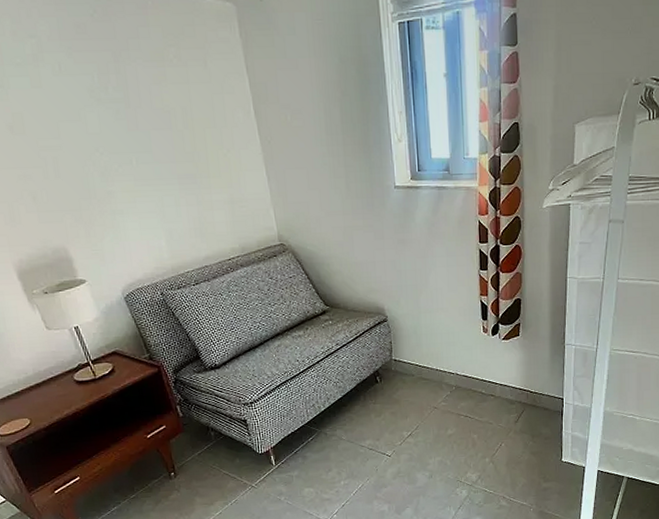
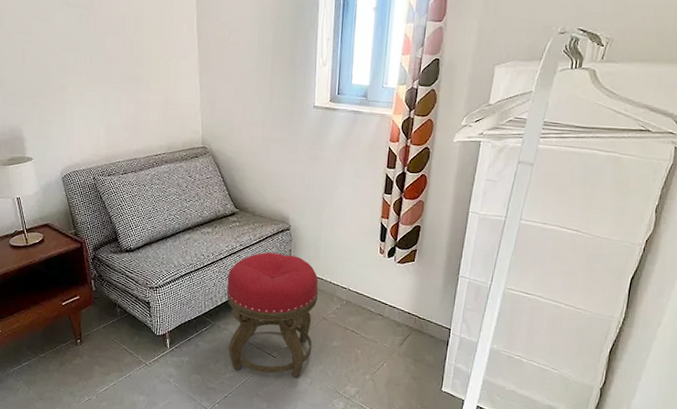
stool: none [327,347,427,477] -> present [227,252,319,378]

